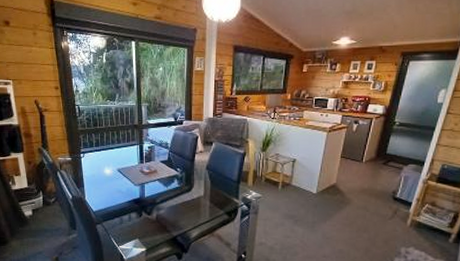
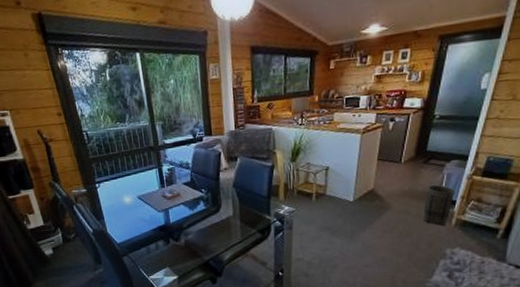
basket: none [381,186,410,225] -> present [424,185,454,226]

